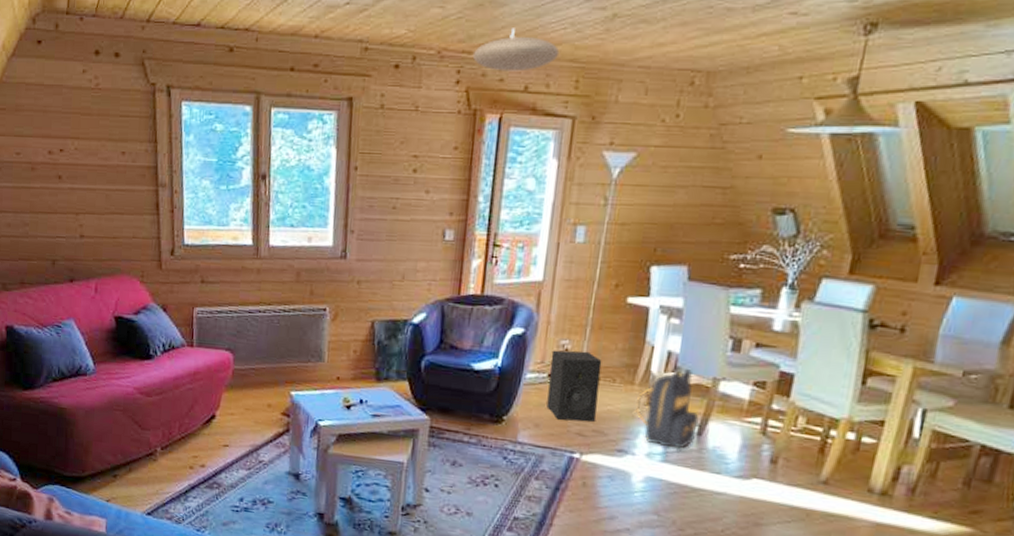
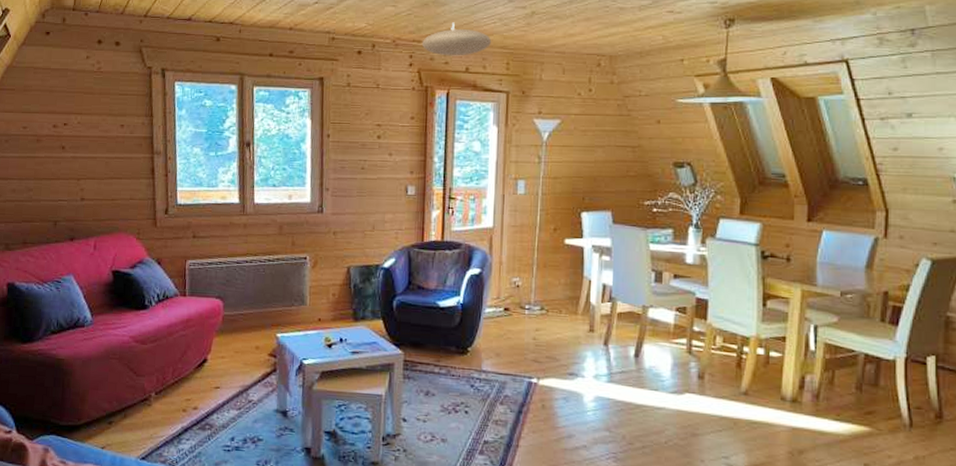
speaker: present [546,350,602,422] -> none [505,286,549,349]
backpack: present [634,369,699,448] -> none [580,299,635,369]

